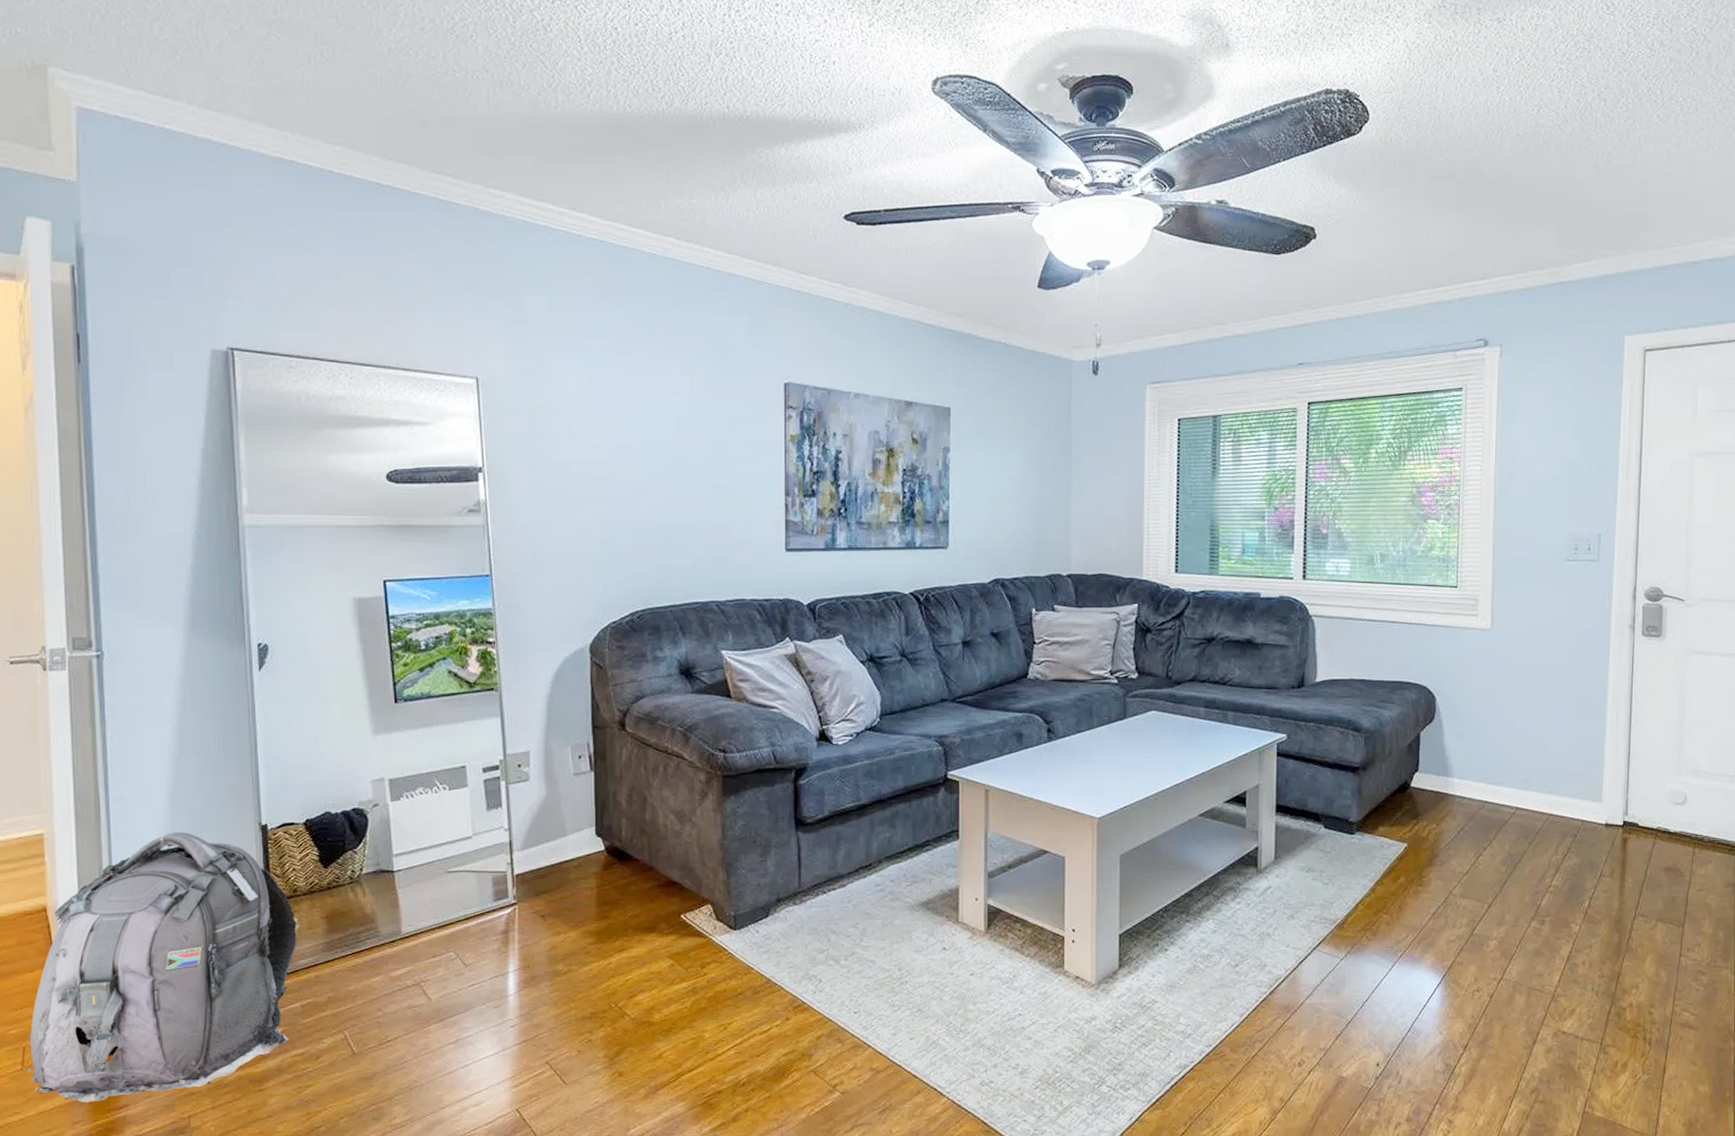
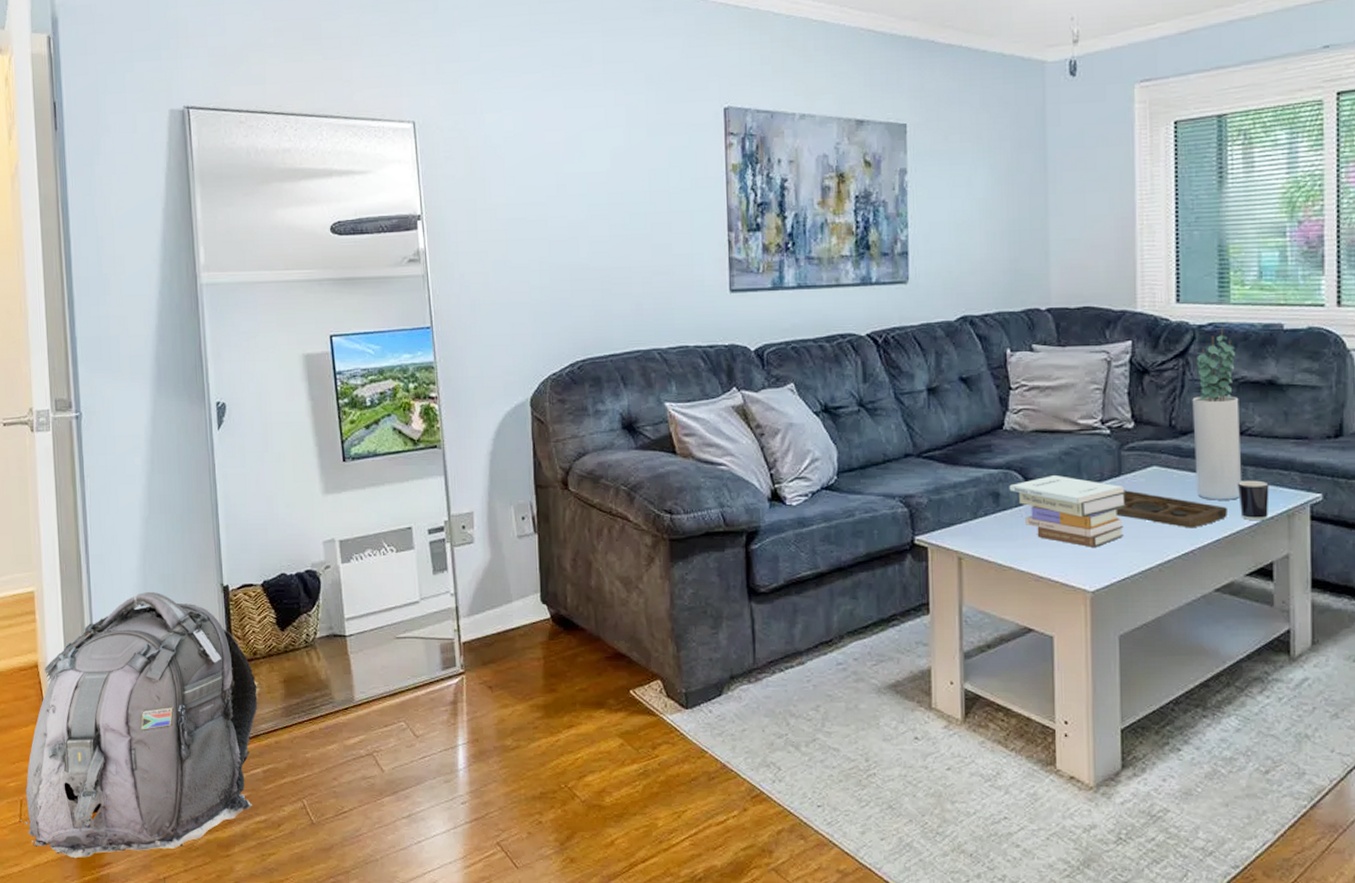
books: none [1031,718,1130,780] -> present [1009,475,1127,547]
decorative tray: none [1120,731,1211,763] -> present [1116,490,1227,528]
vase: none [1185,594,1224,740] -> present [1192,326,1242,500]
mug: none [1219,723,1245,757] -> present [1237,480,1269,521]

